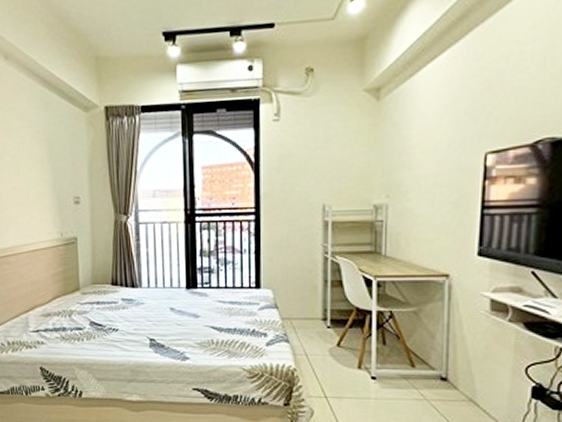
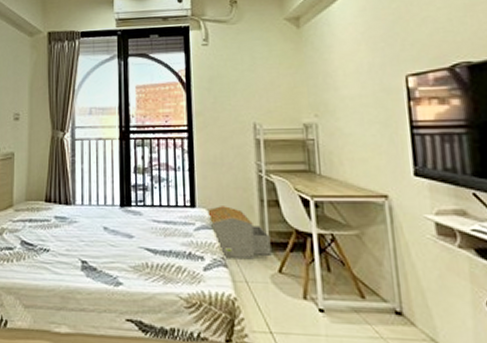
architectural model: none [270,287,332,335] -> present [206,206,272,259]

